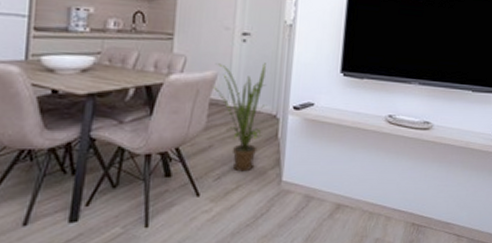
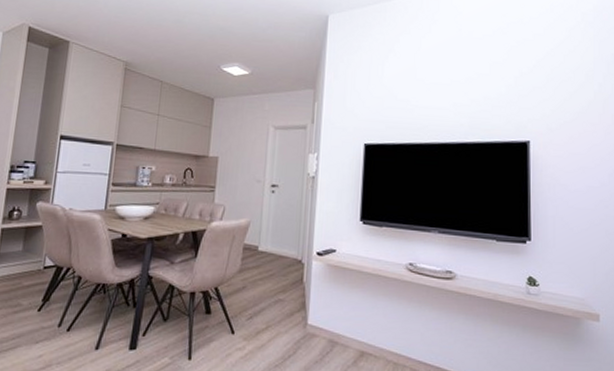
house plant: present [213,63,266,172] -> none [247,212,292,313]

